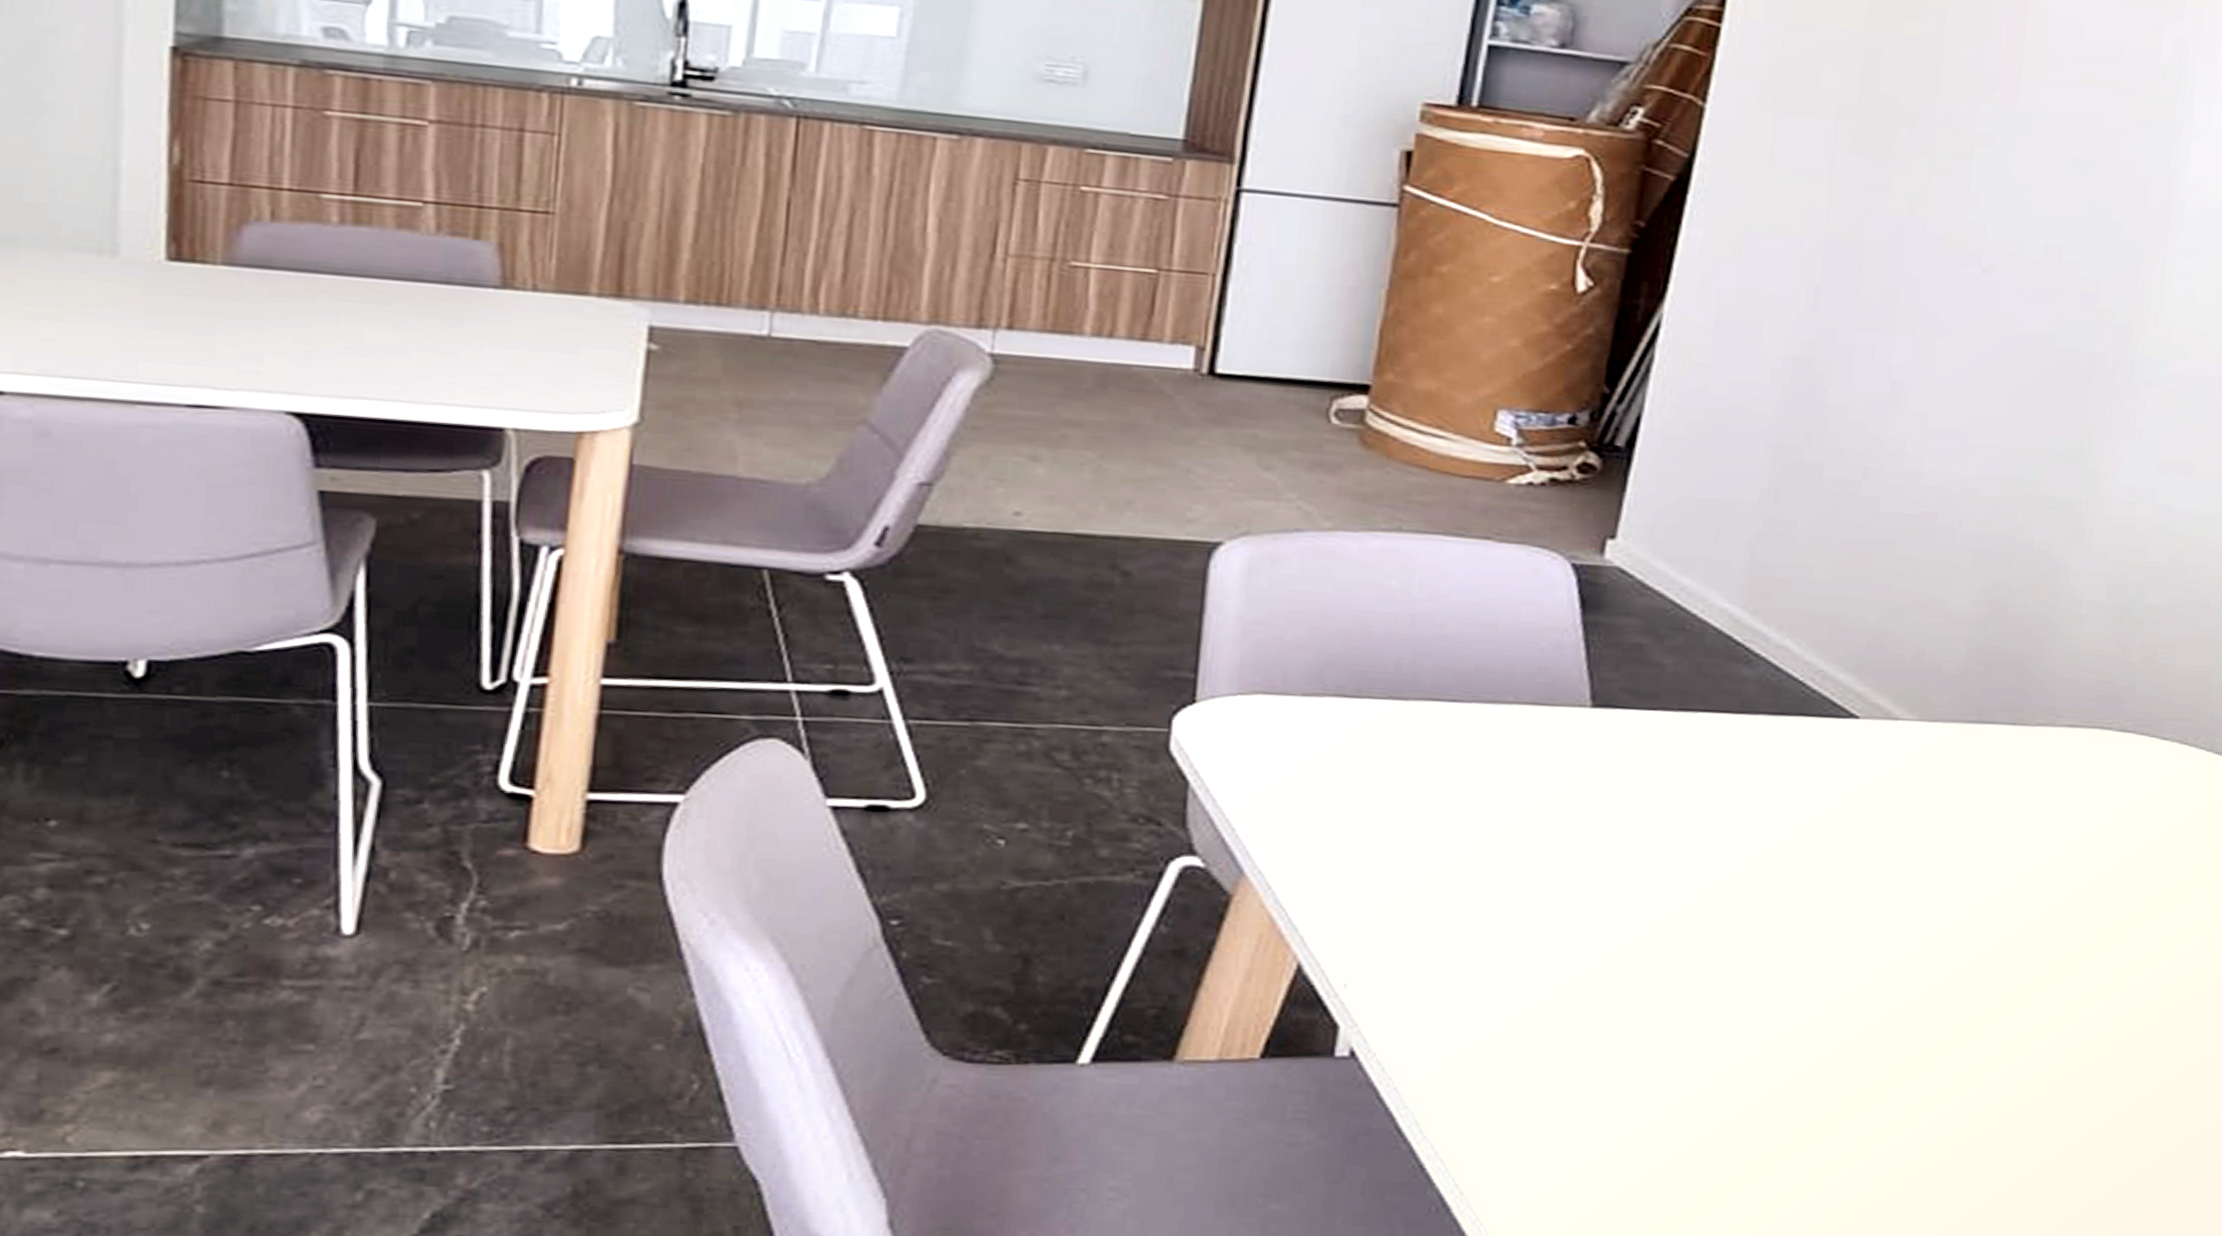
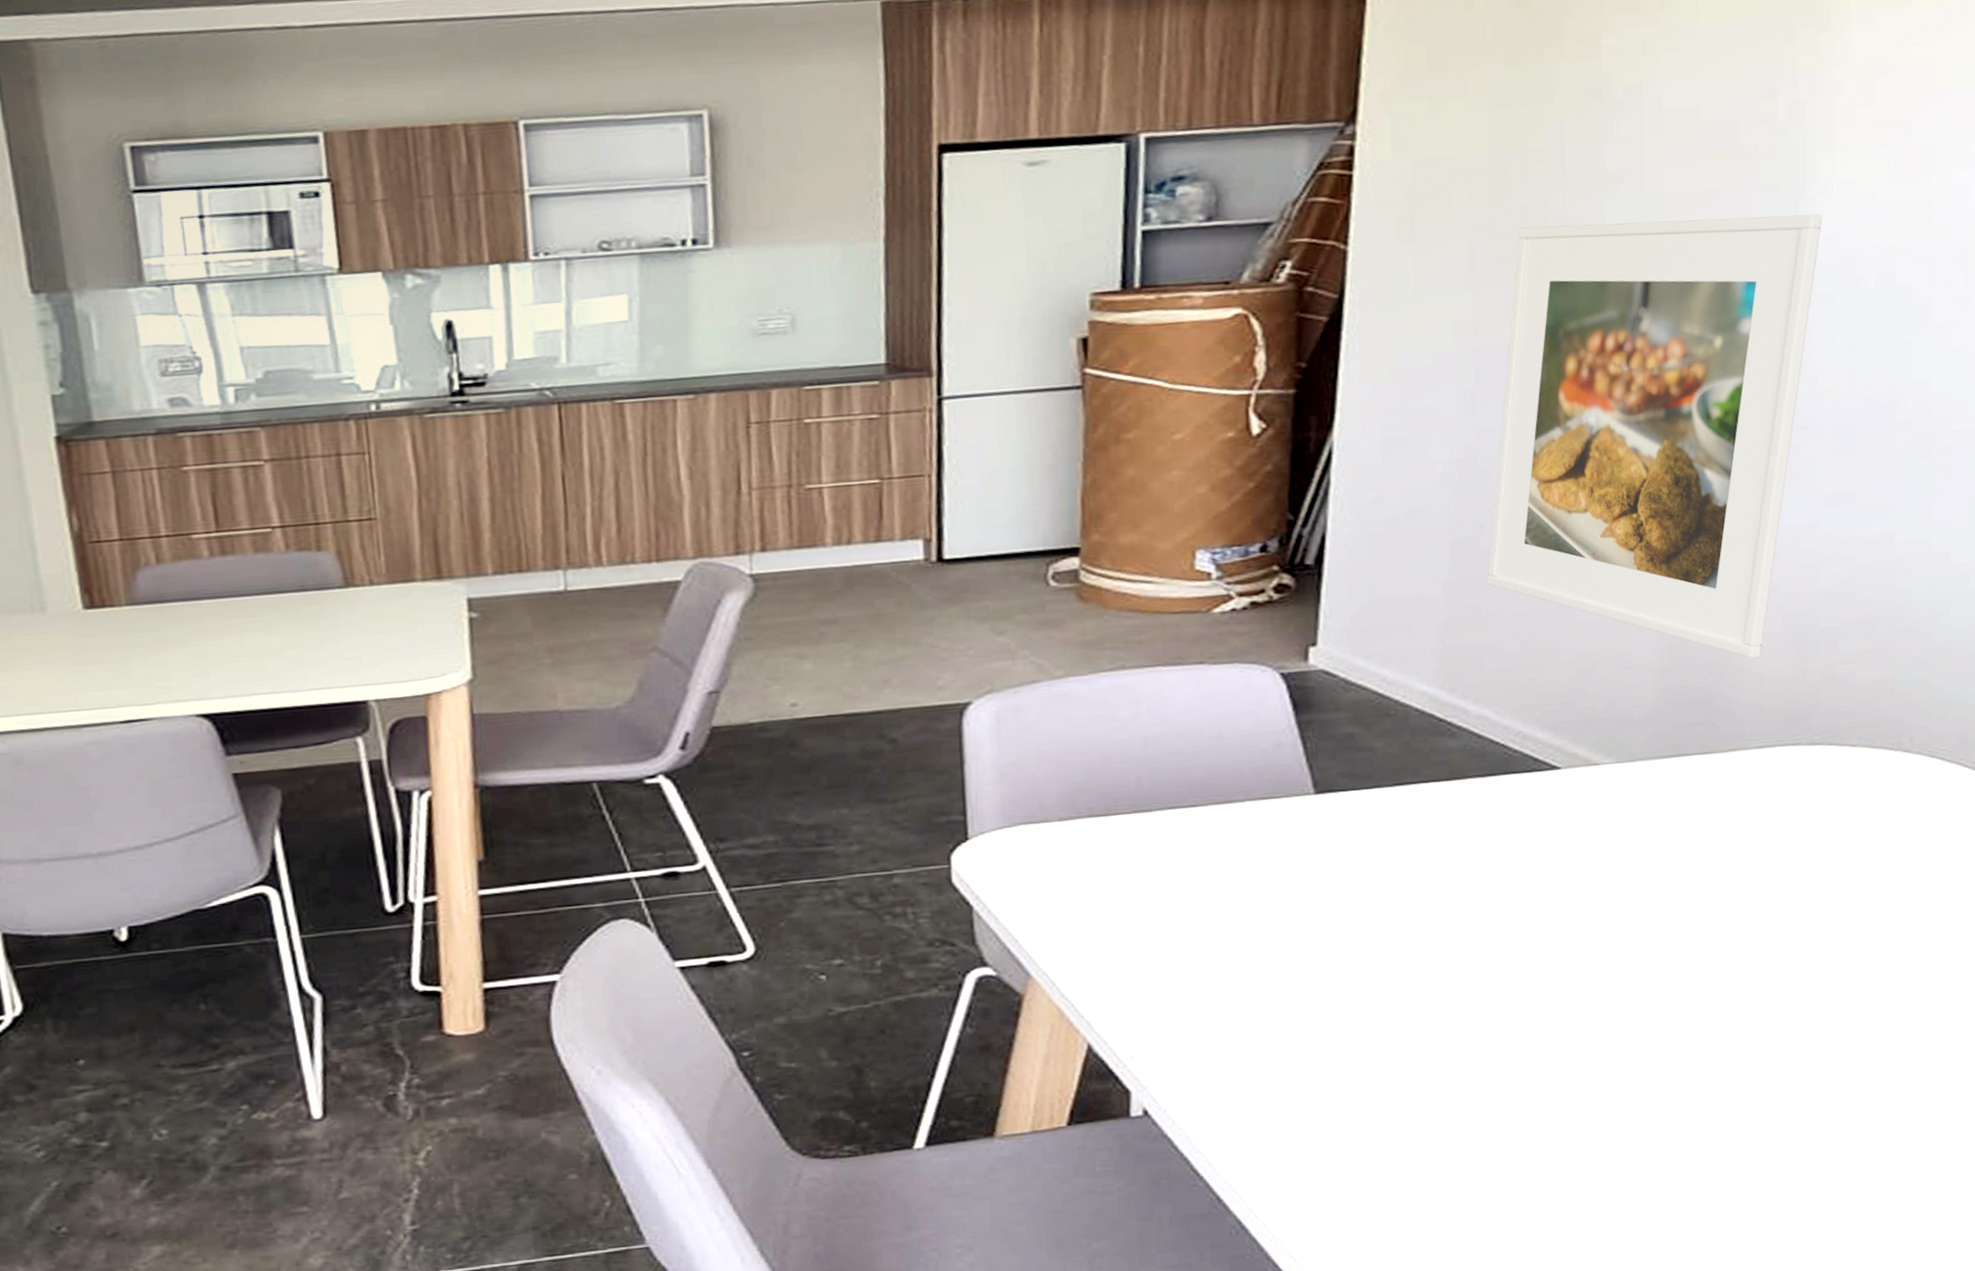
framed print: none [1806,118,2195,627] -> present [1487,214,1823,658]

